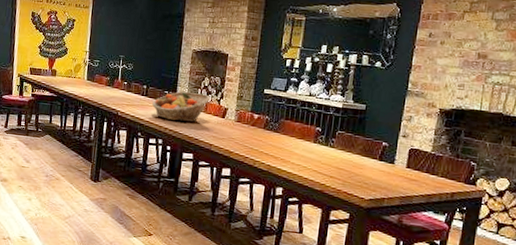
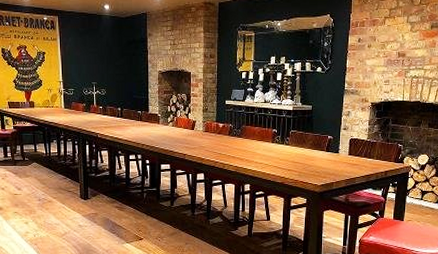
fruit basket: present [152,91,210,122] -> none [128,110,179,136]

